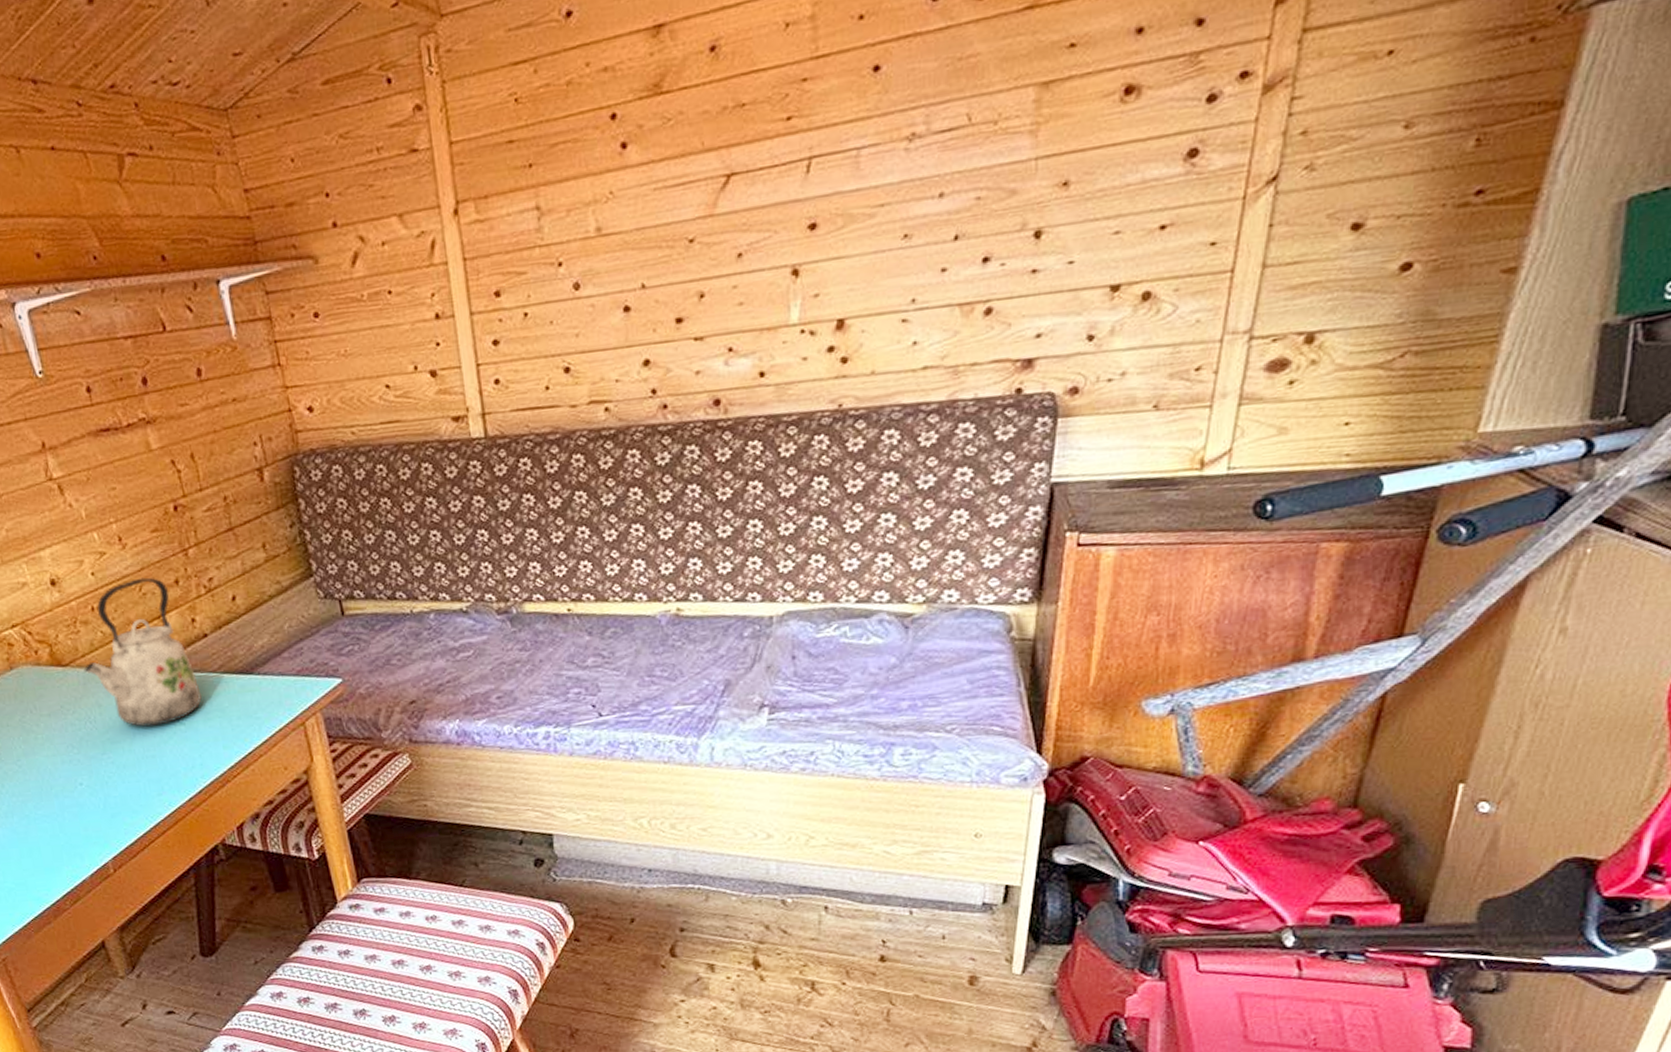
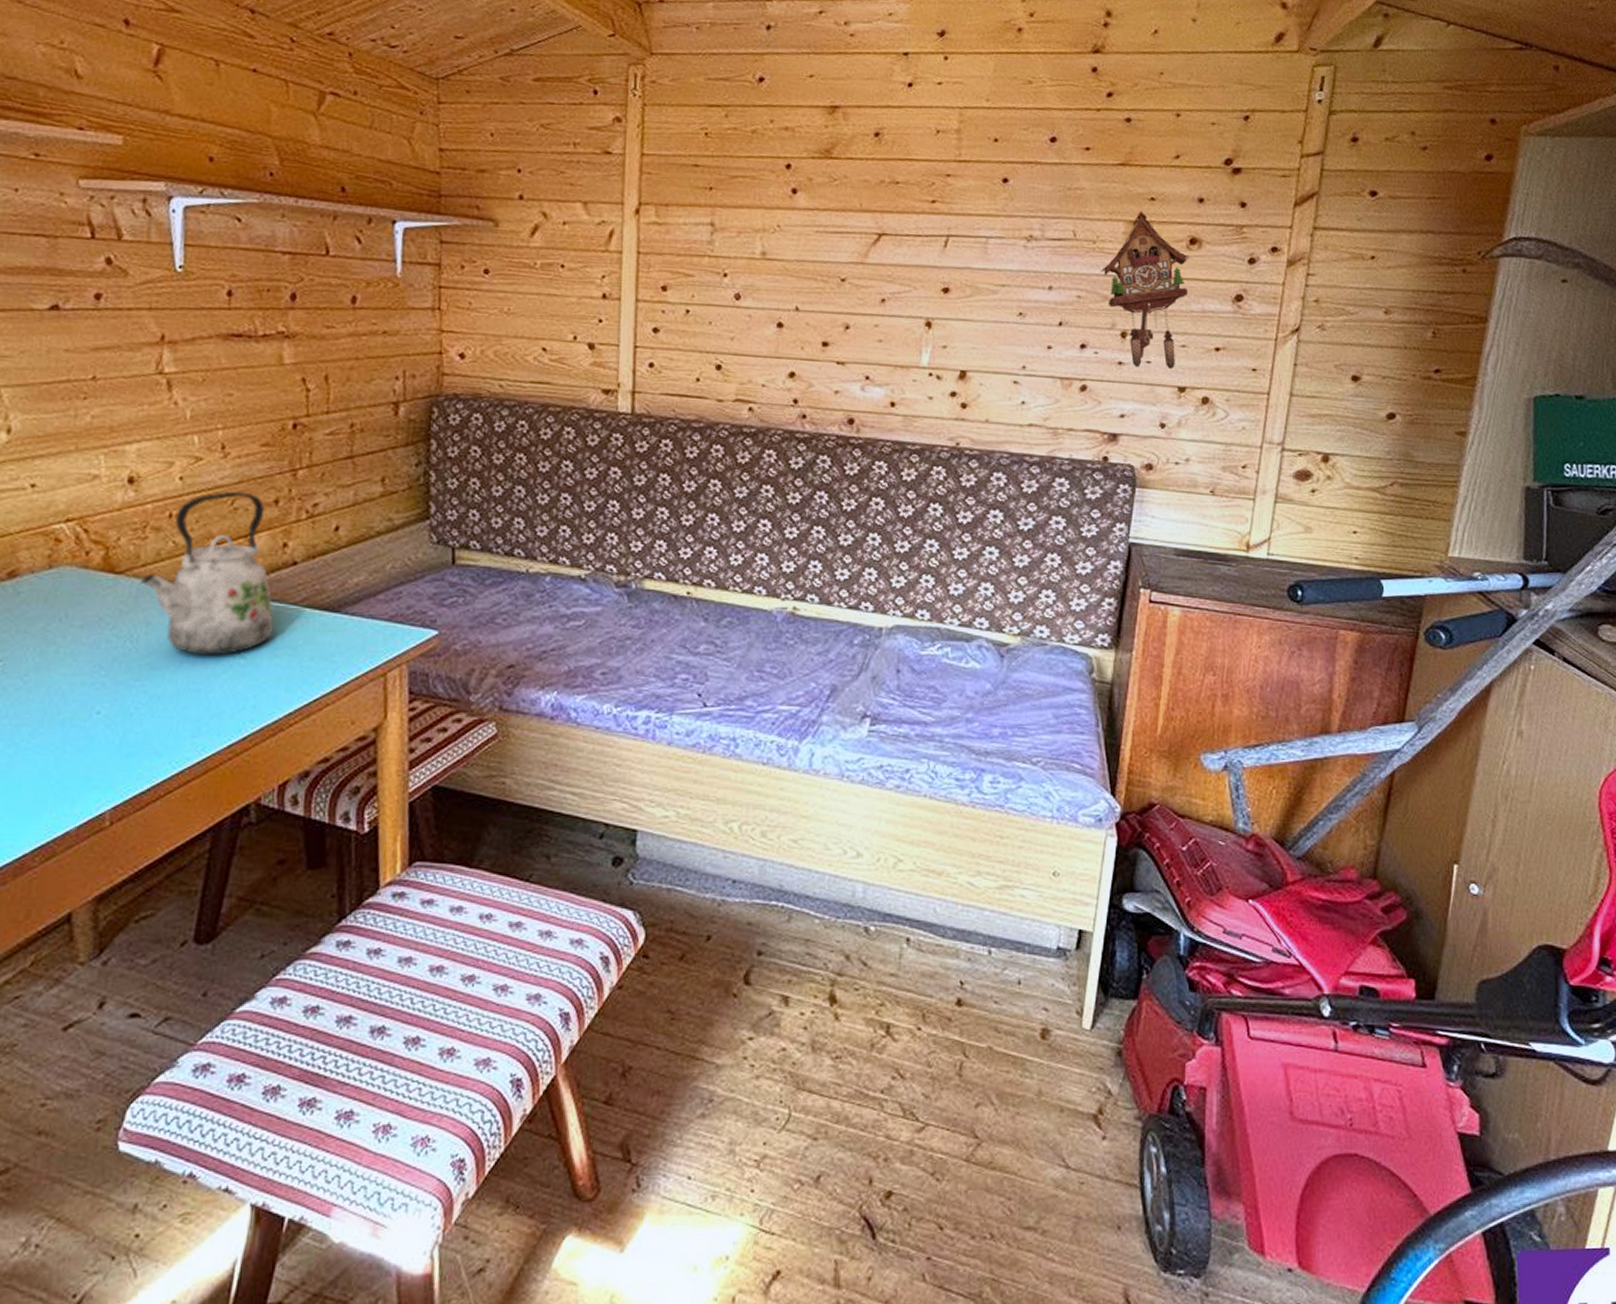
cuckoo clock: none [1004,64,1126,273] -> present [1100,210,1191,370]

